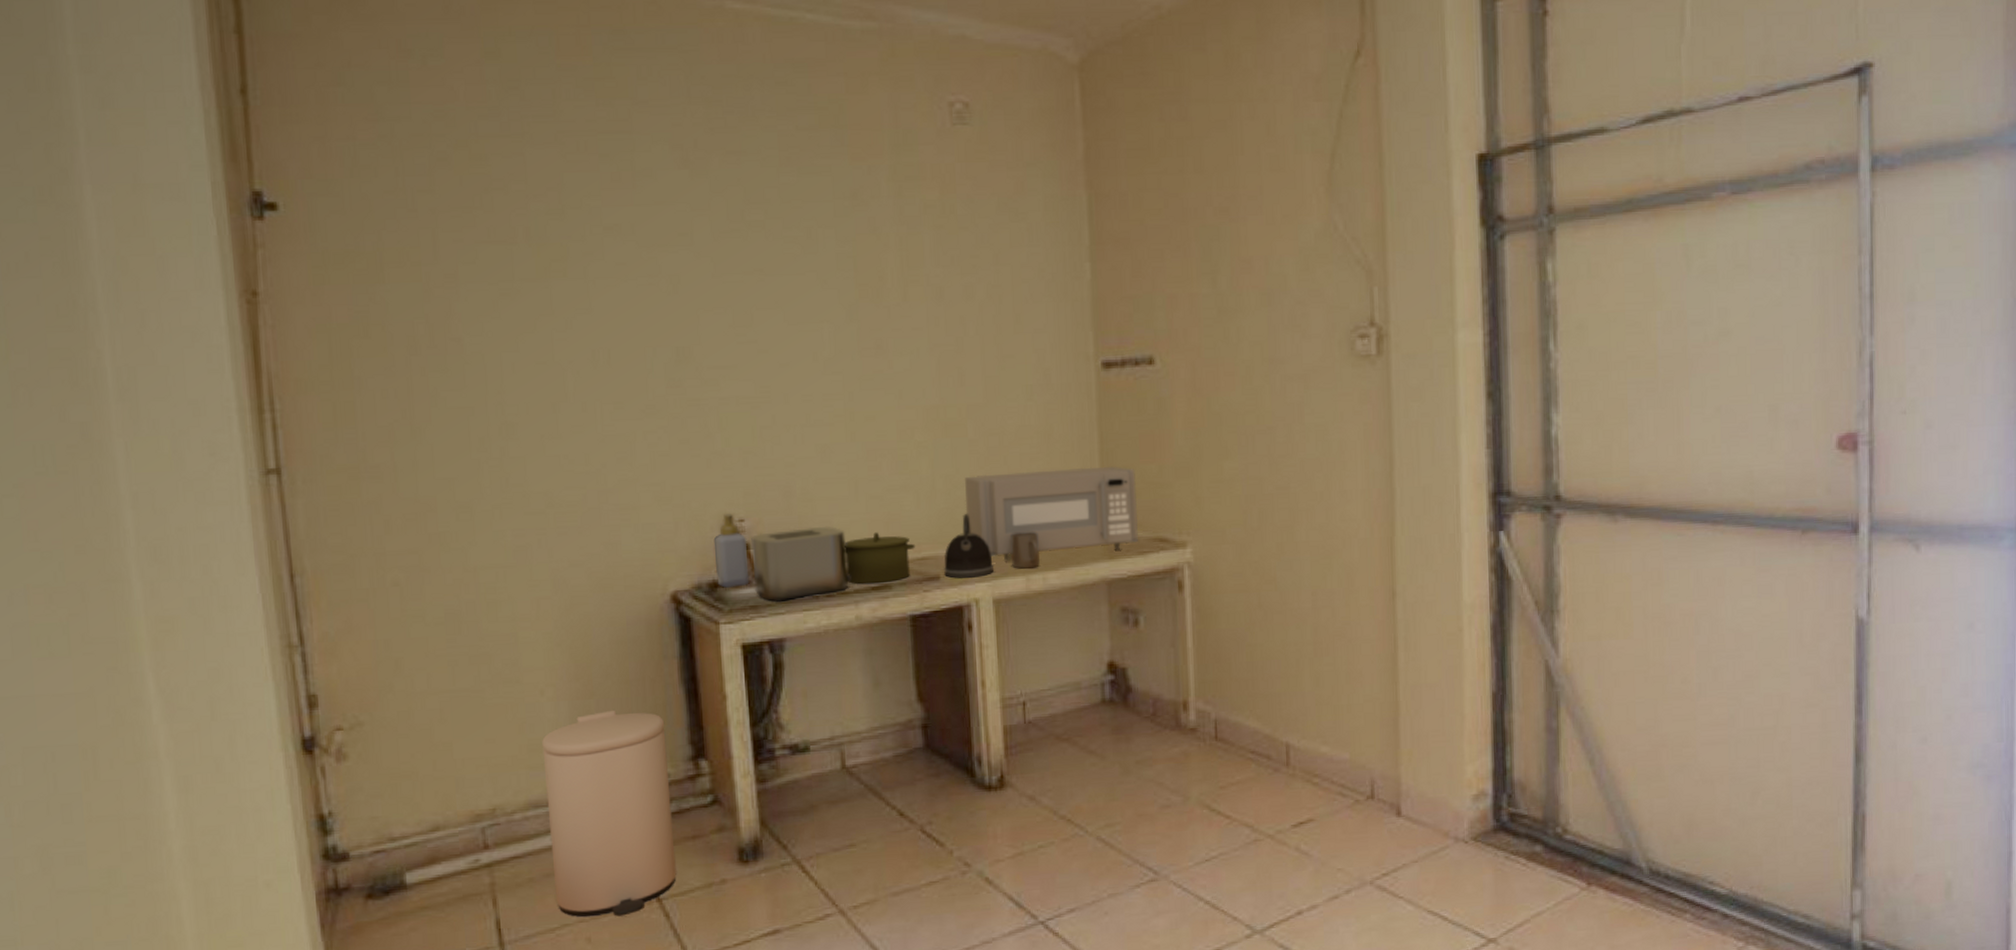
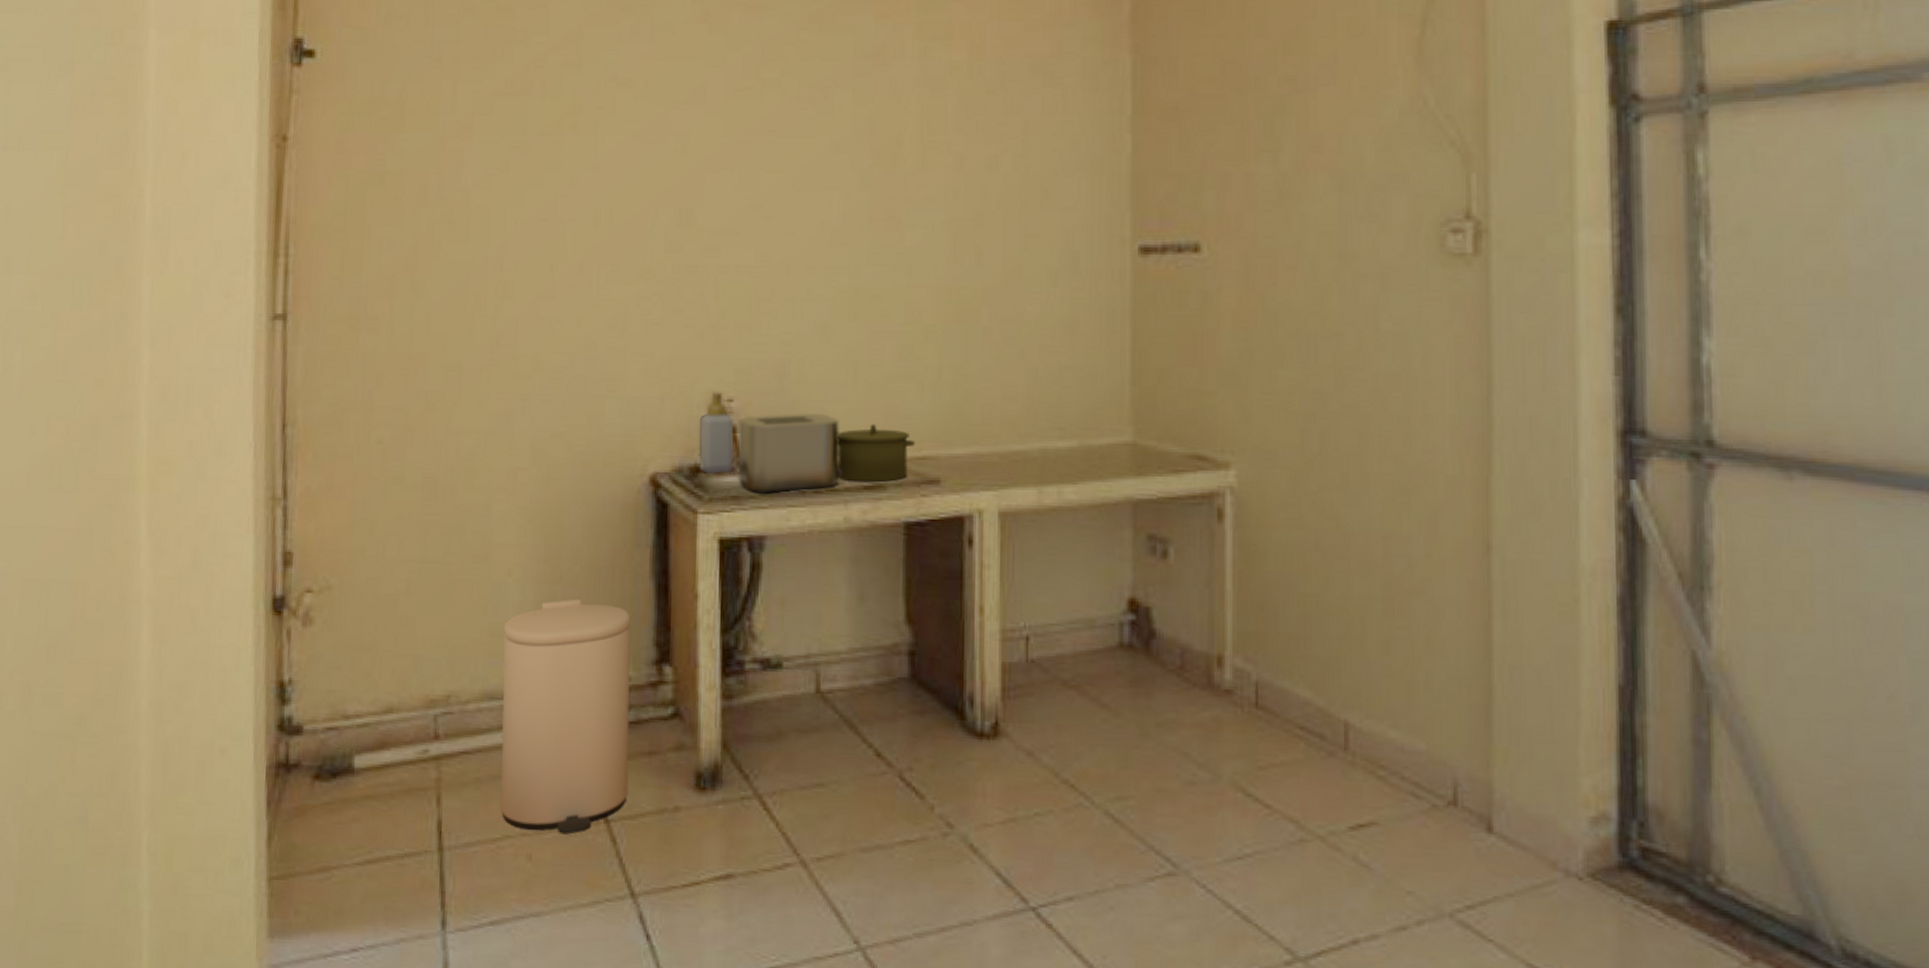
kettle: present [943,513,994,579] -> none [944,409,1003,486]
microwave: present [965,466,1138,561] -> none [974,366,1172,468]
mug: present [1011,531,1040,569] -> none [1023,435,1055,479]

